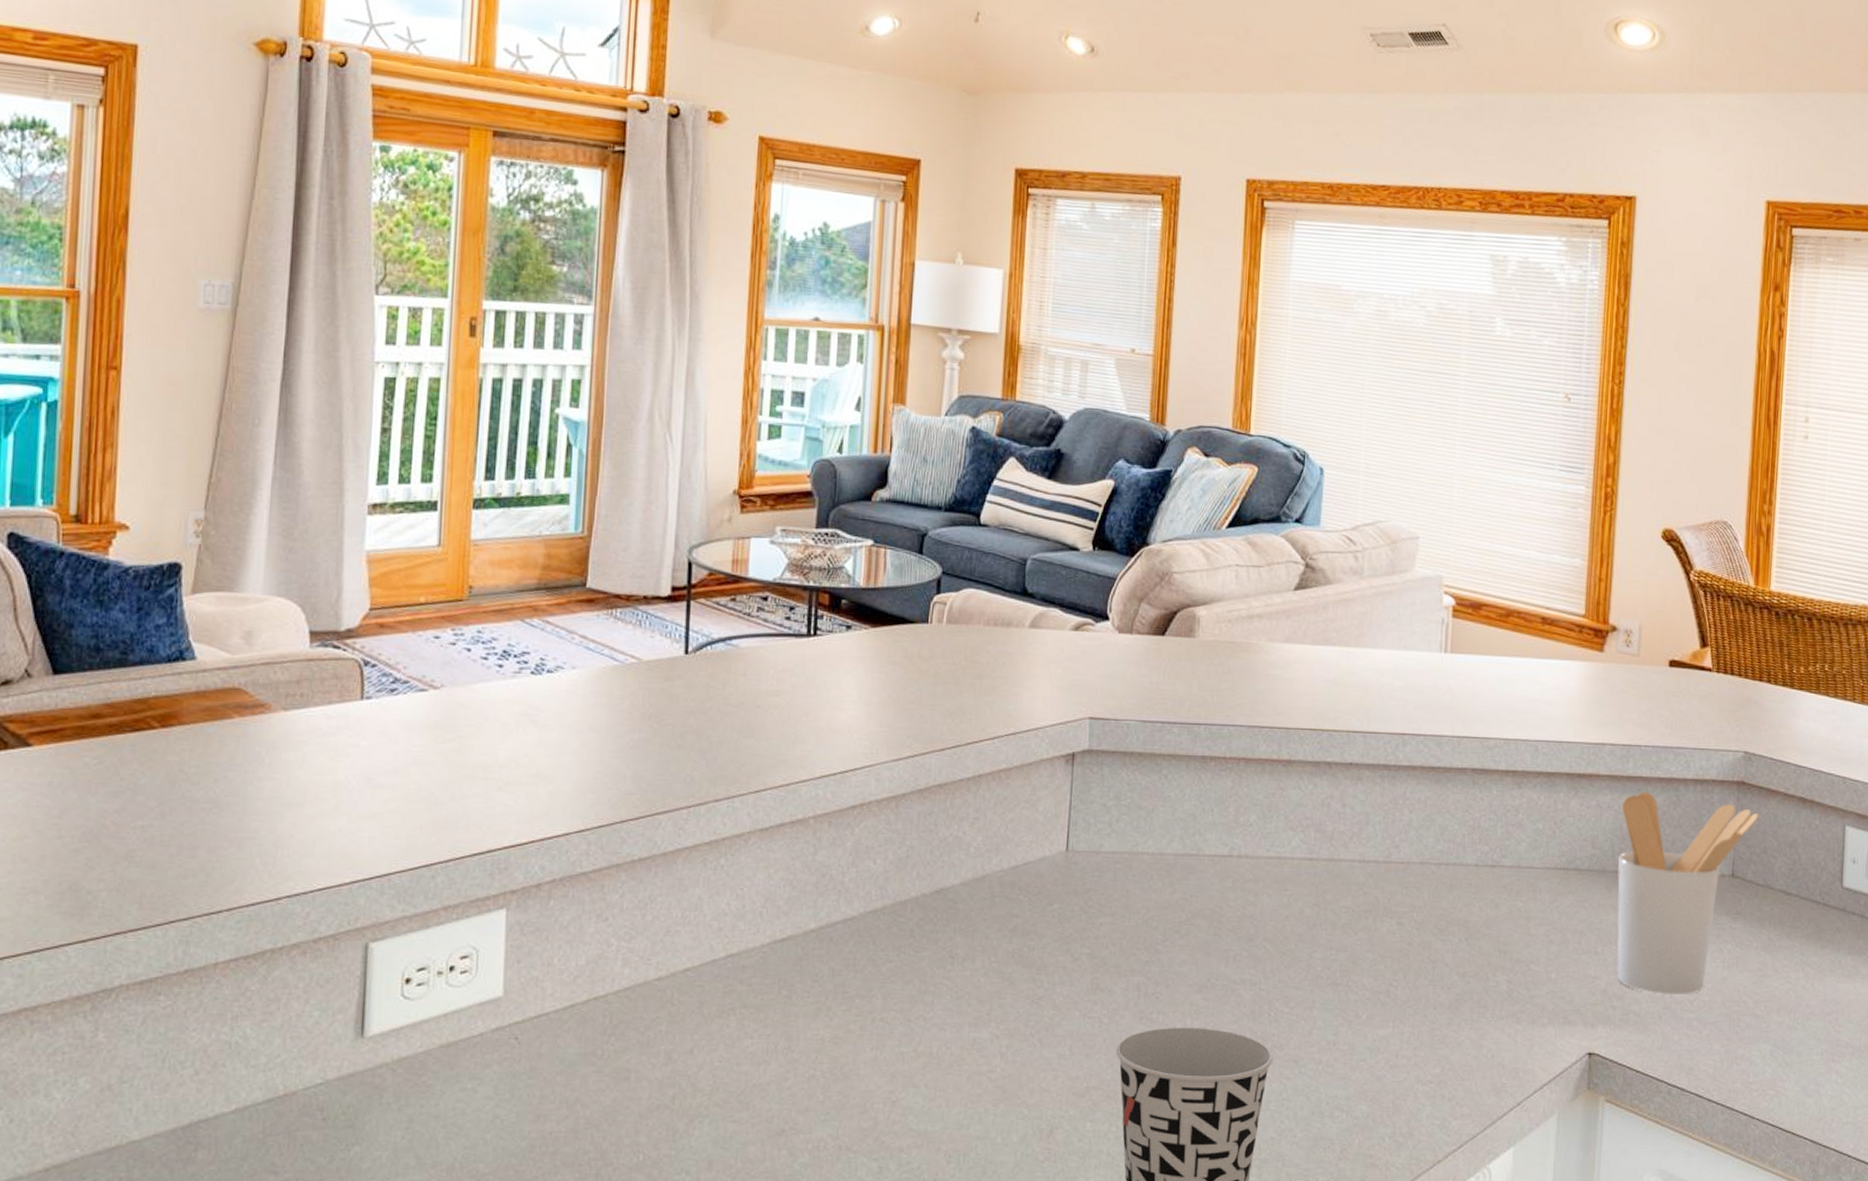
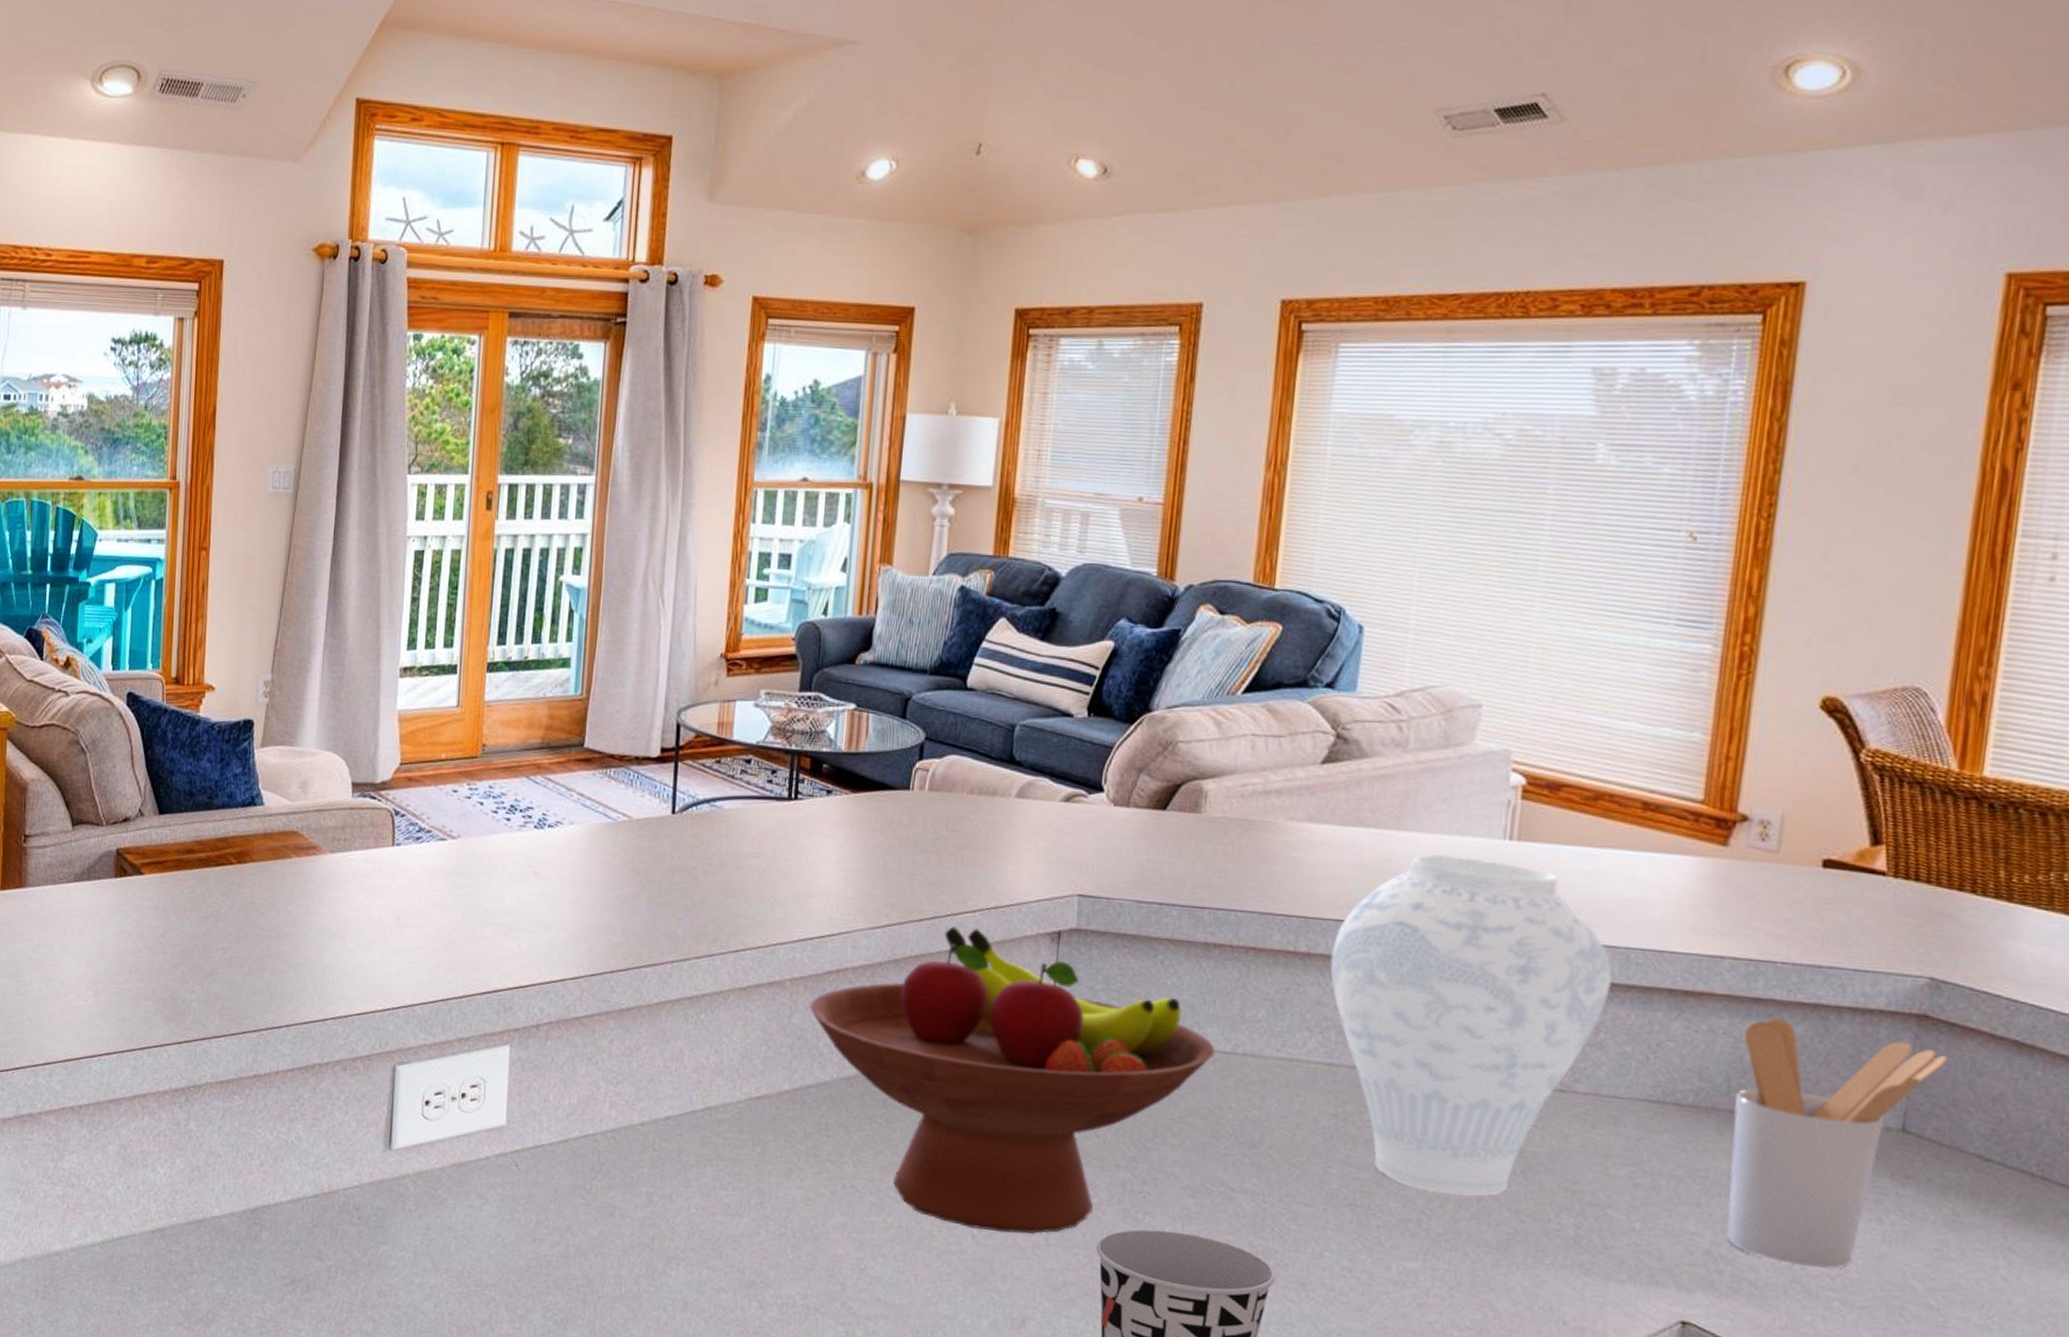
fruit bowl: none [834,754,1215,1048] -> present [809,926,1215,1235]
vase: none [1308,667,1526,965] -> present [1330,854,1613,1197]

